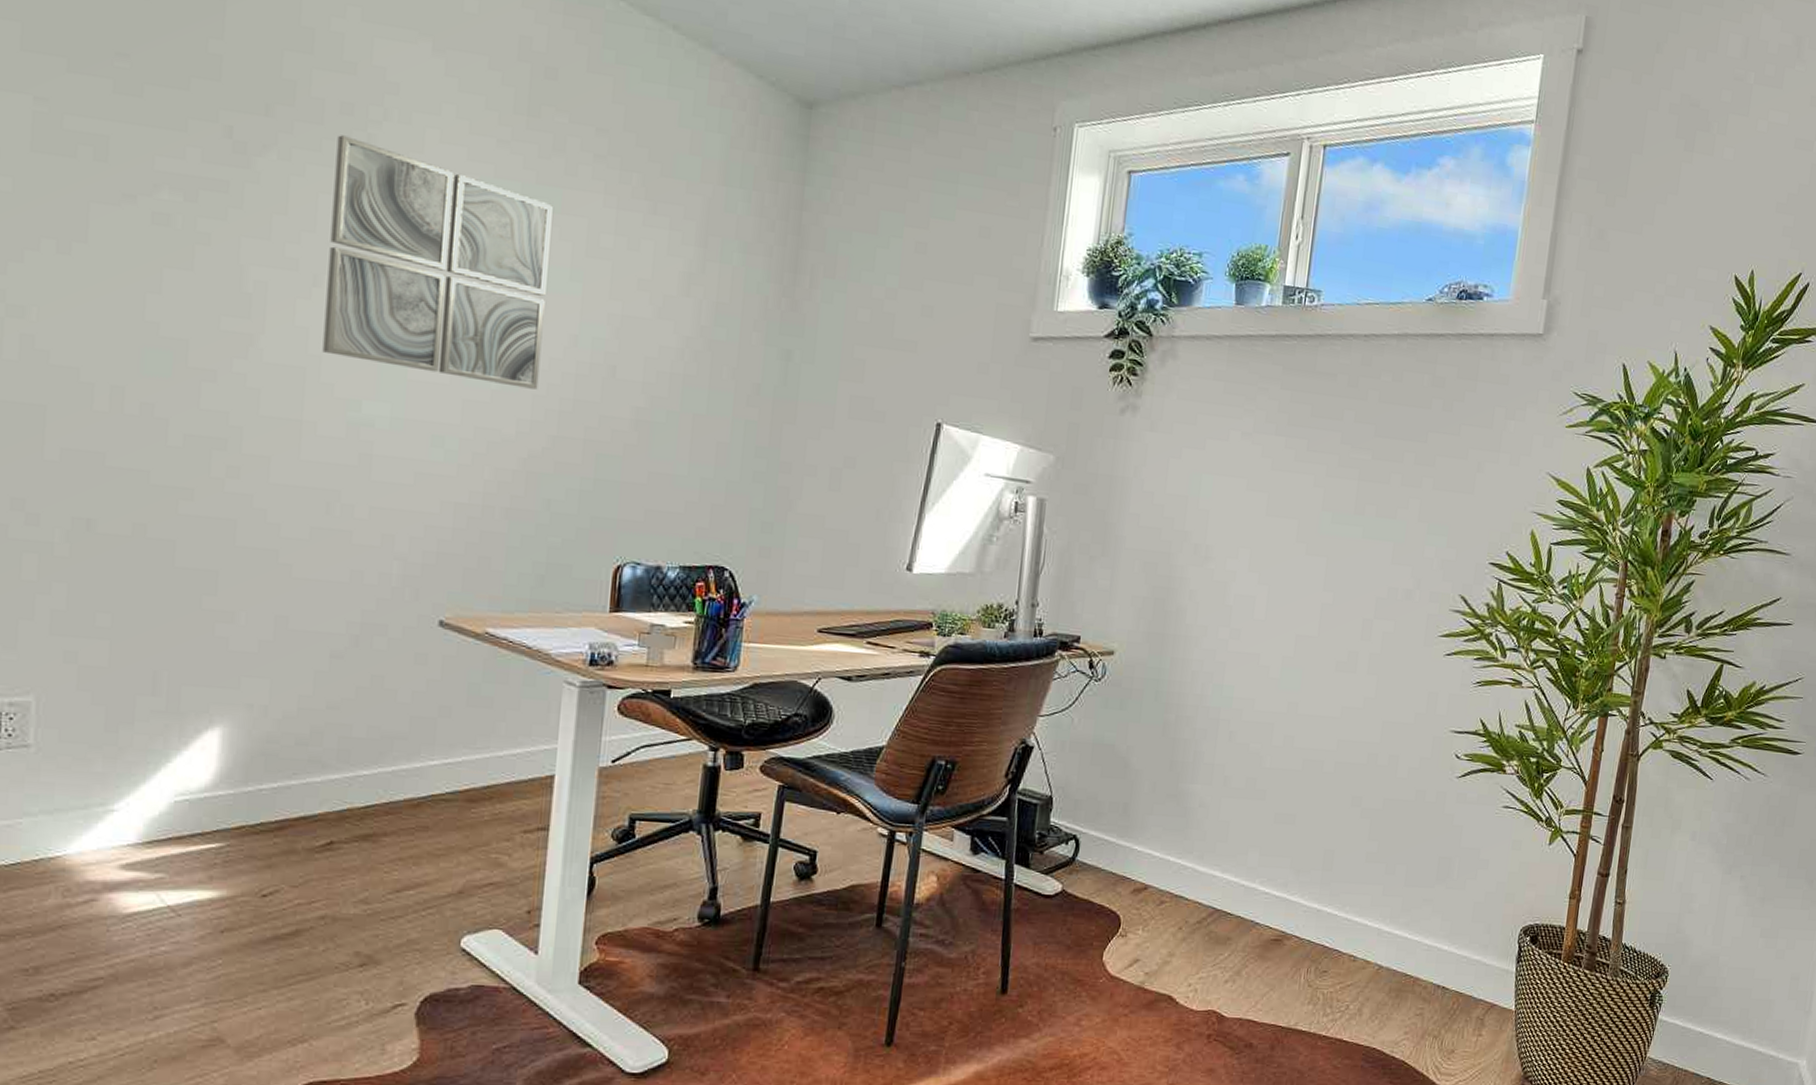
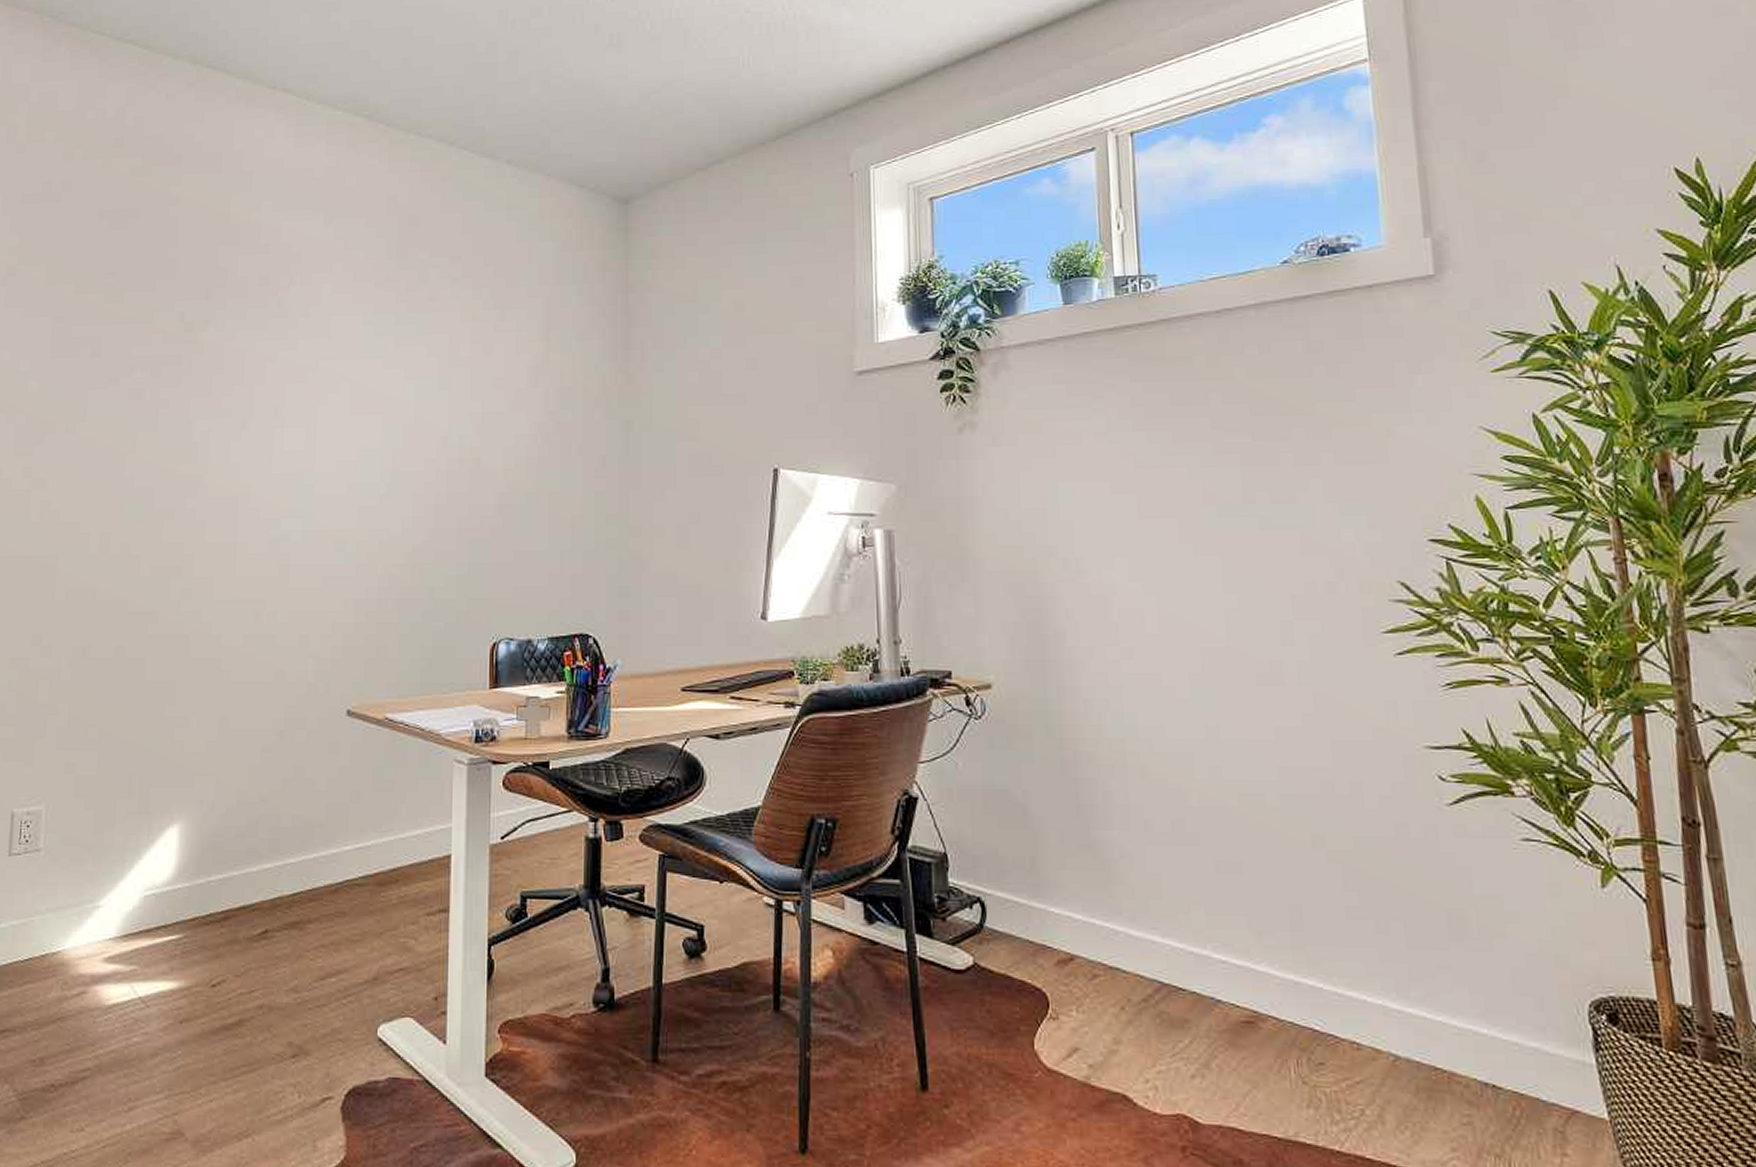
wall art: present [322,135,553,390] -> none [250,303,421,490]

